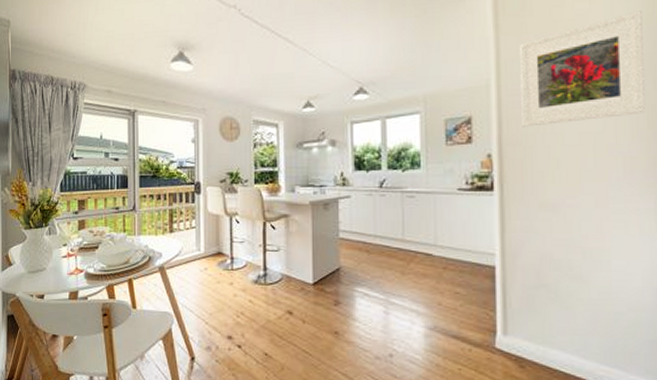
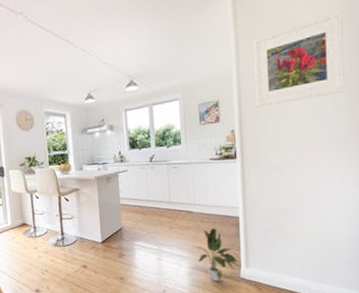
potted plant: none [432,277,492,350] -> present [193,227,238,282]

